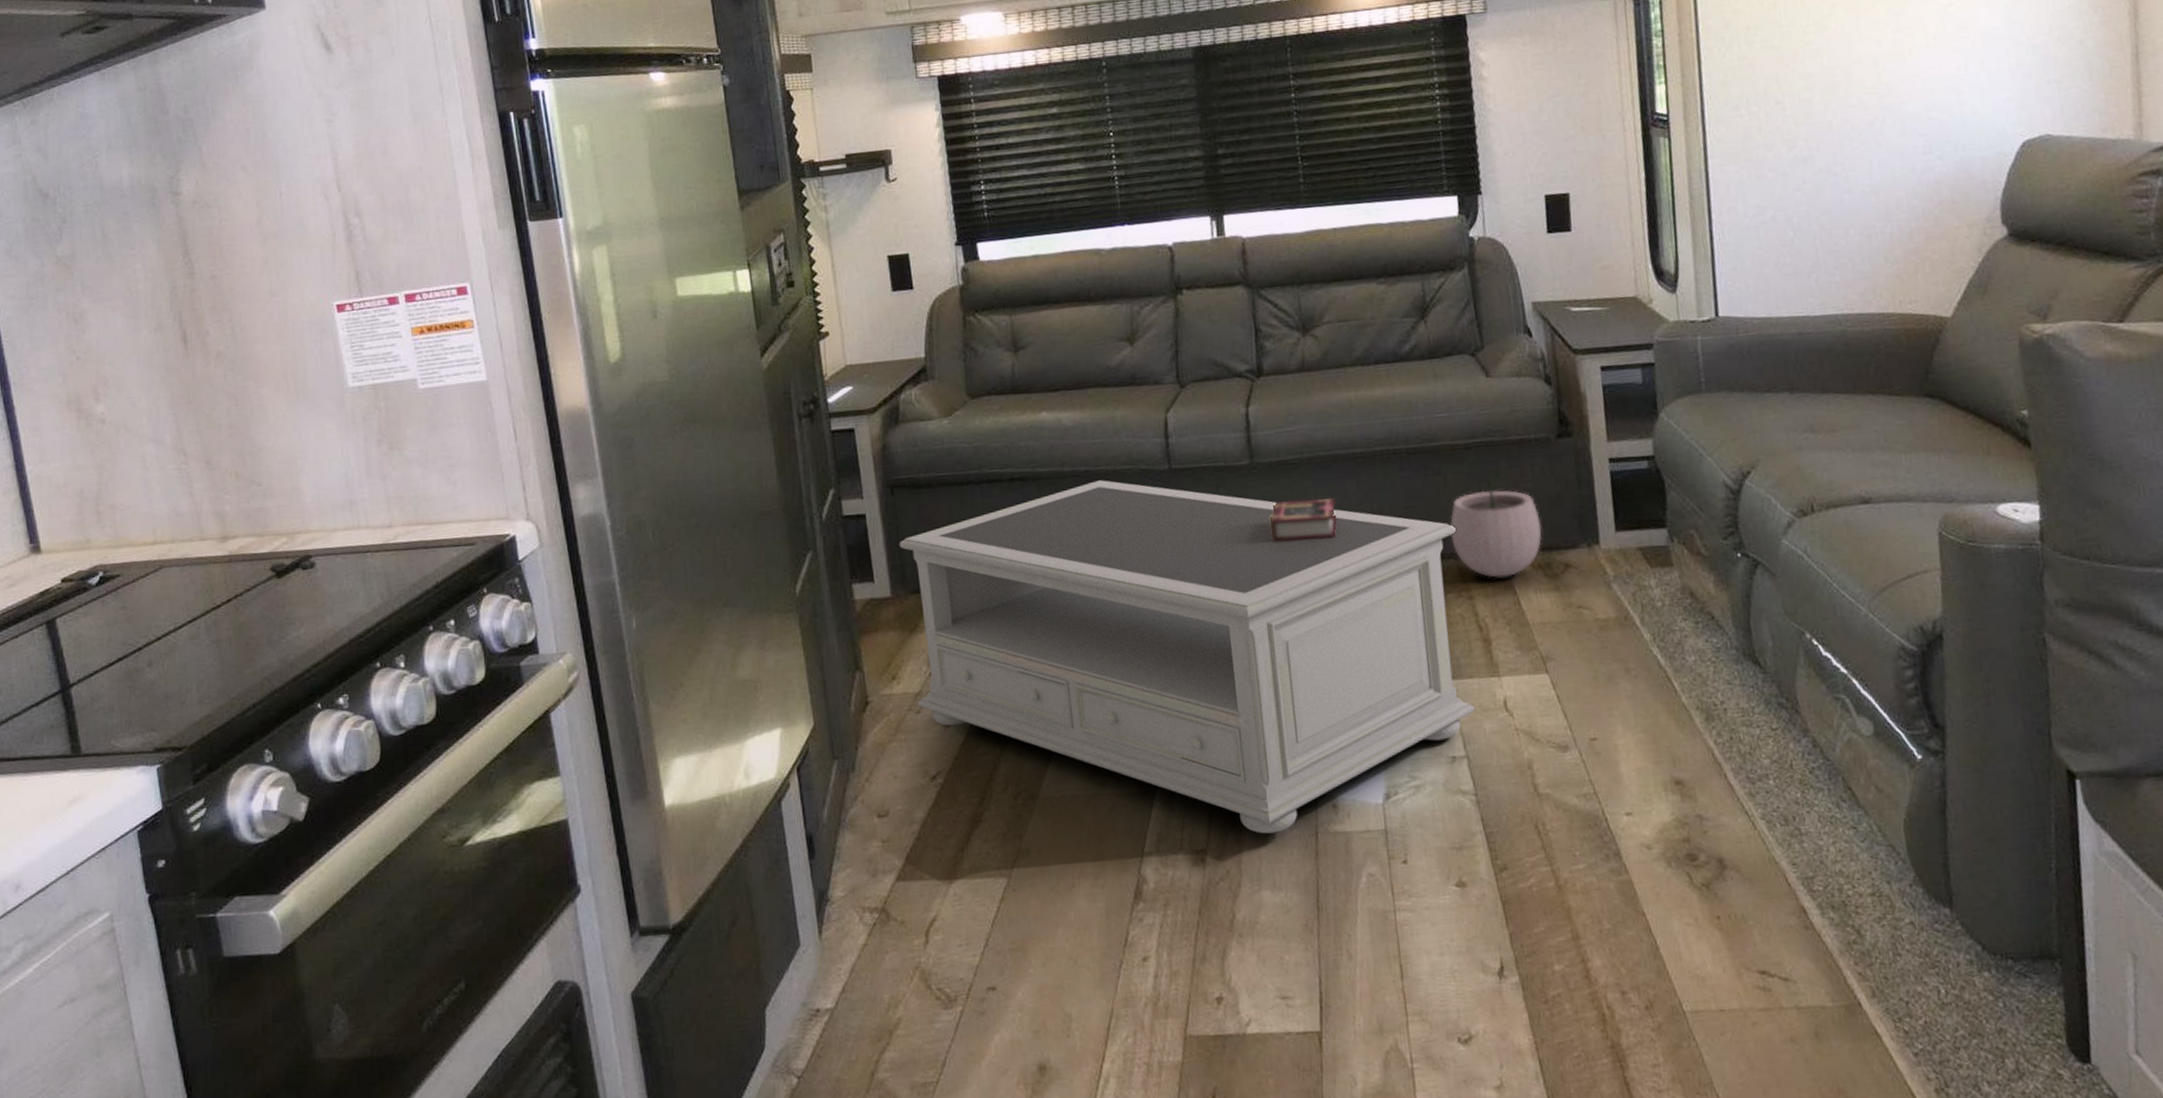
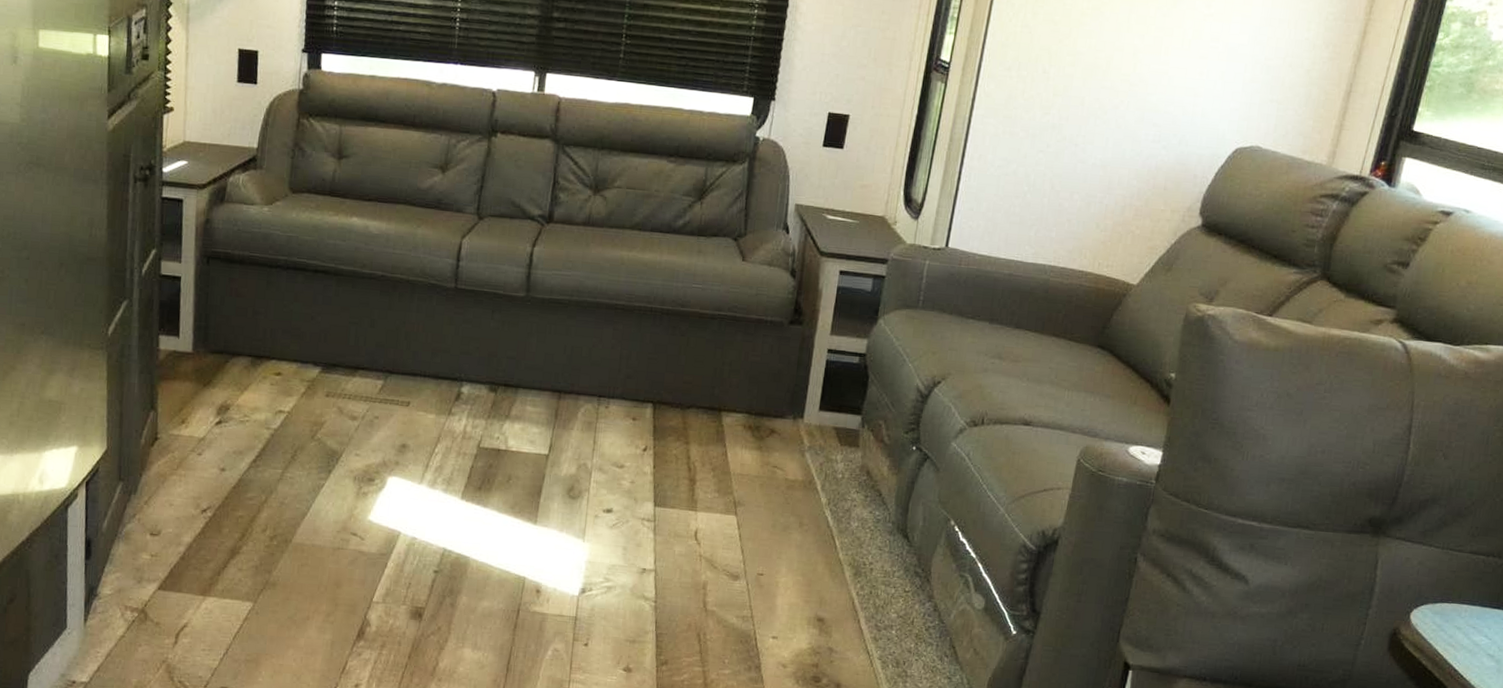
coffee table: present [899,480,1475,834] -> none [199,286,688,604]
book: present [1270,497,1337,542] -> none [531,333,592,373]
plant pot: present [1450,468,1542,578] -> none [682,340,760,432]

